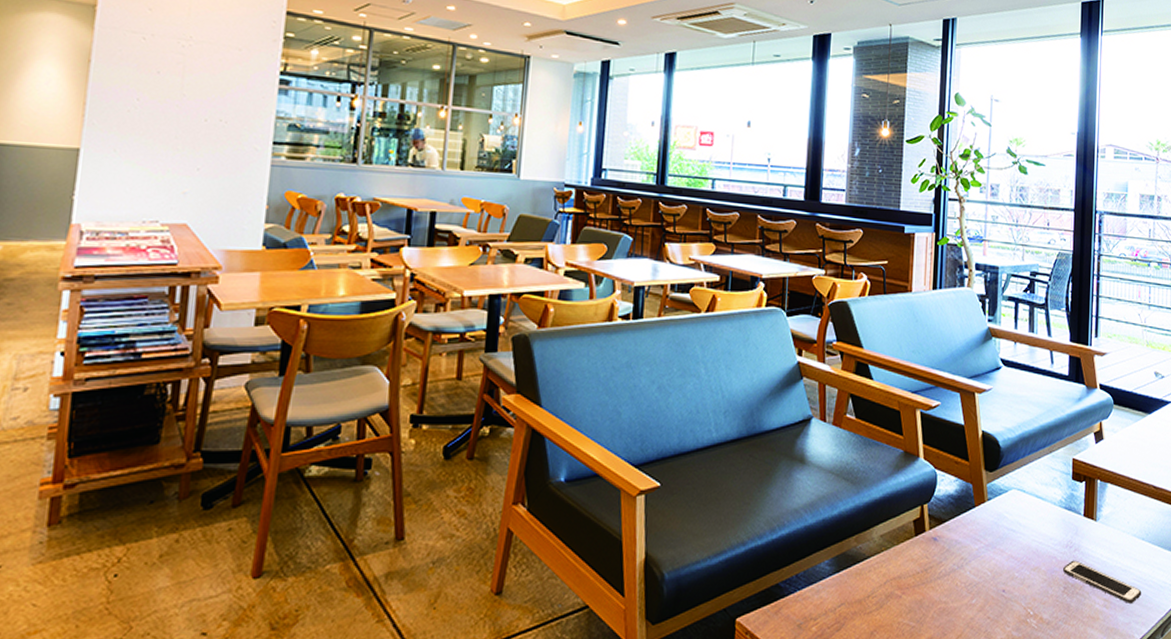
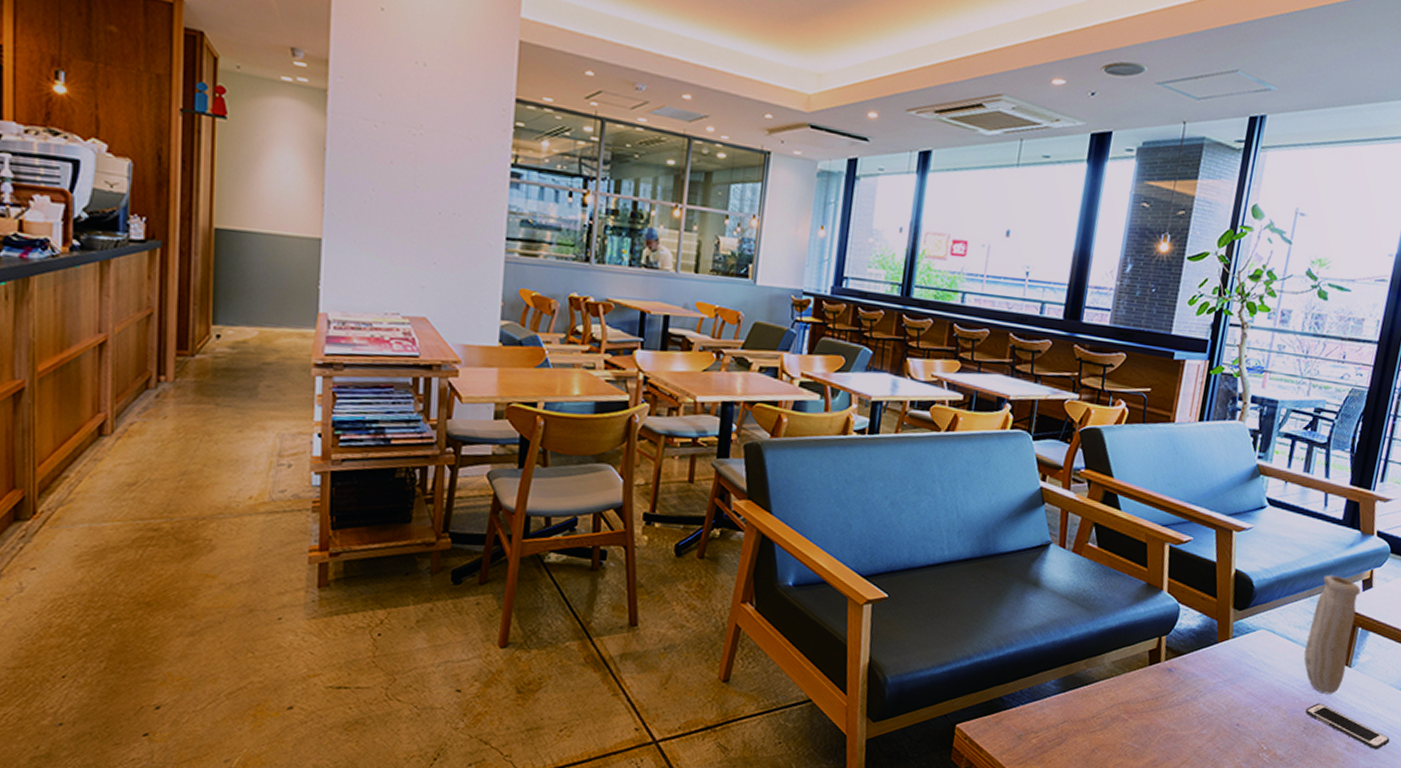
vase: none [1054,430,1094,550] -> present [1303,575,1361,694]

